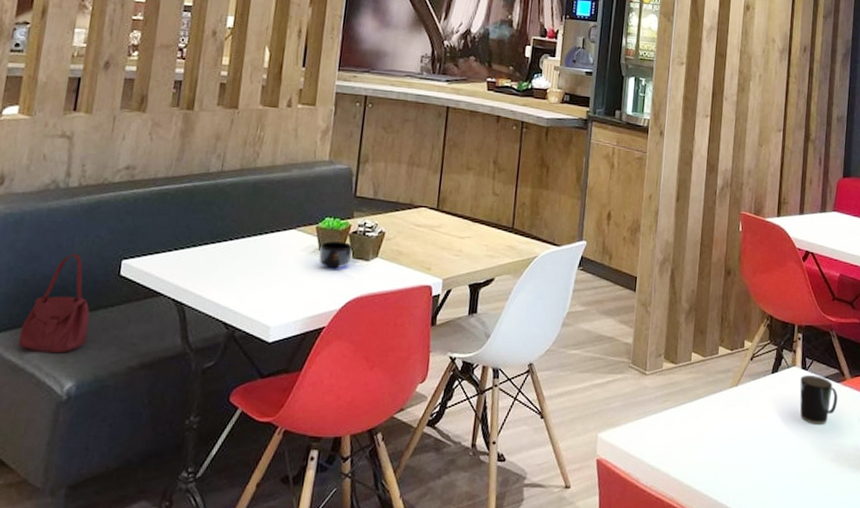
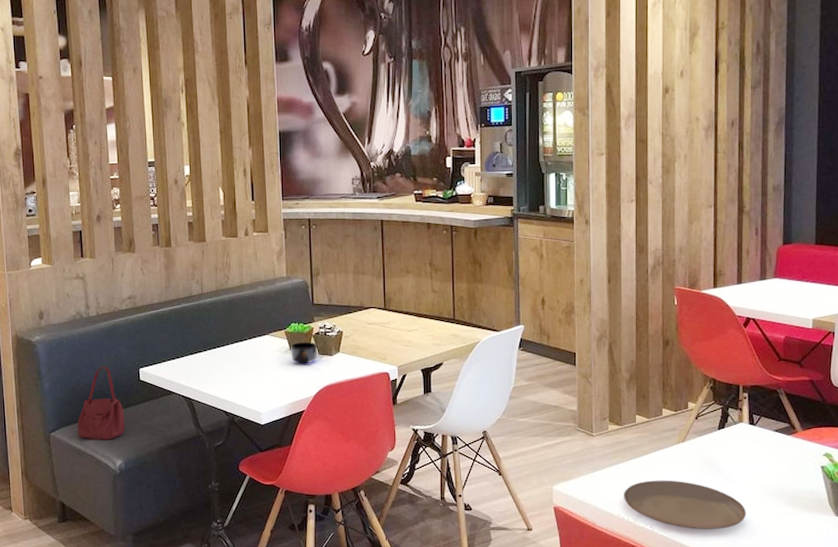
plate: none [672,429,794,490] -> present [624,480,747,530]
mug: present [800,375,838,425] -> none [748,430,789,473]

